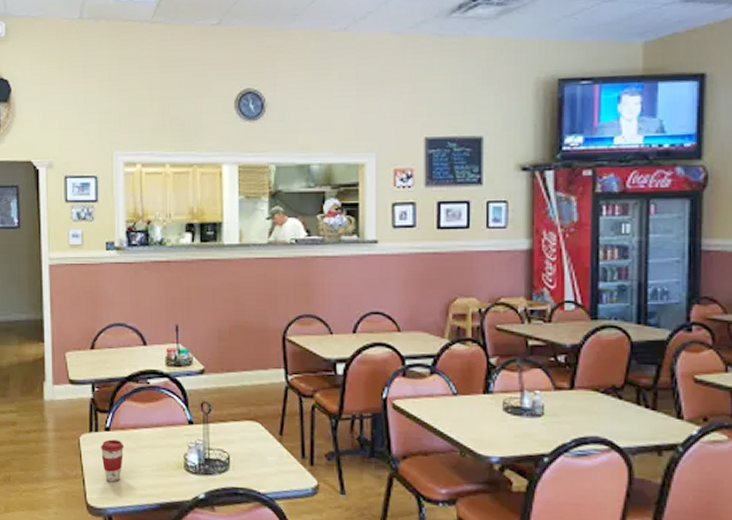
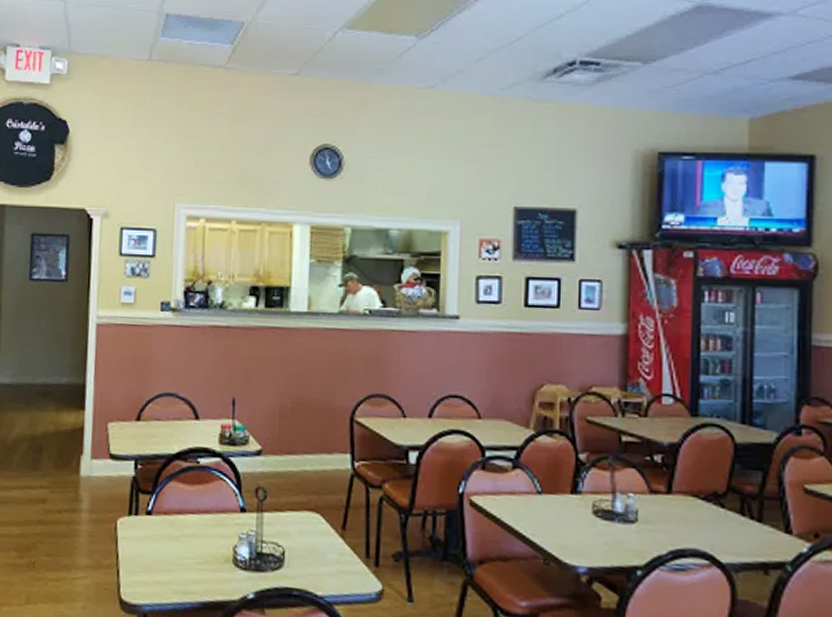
coffee cup: present [100,439,125,482] -> none [139,525,167,575]

